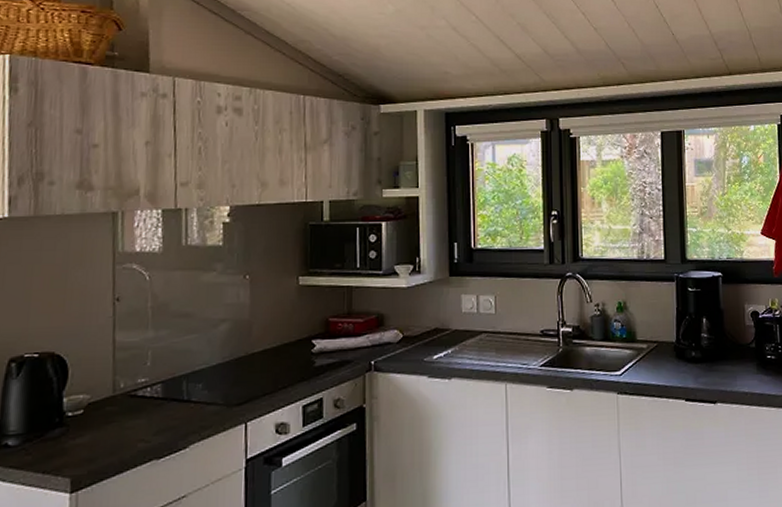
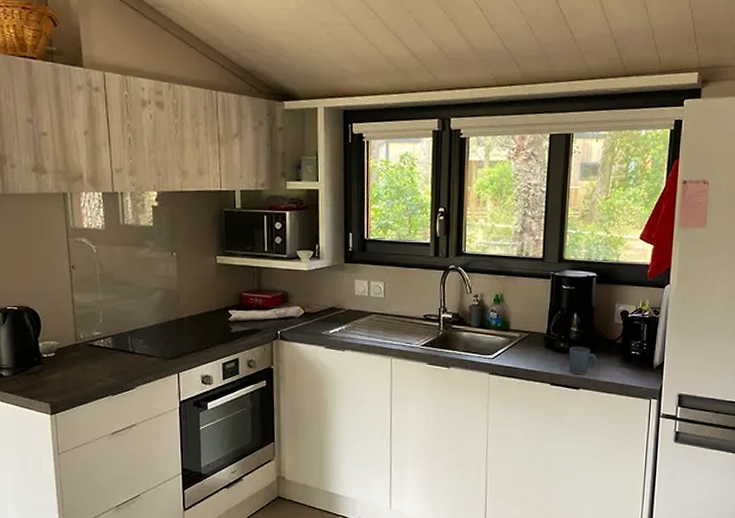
mug: none [701,354,733,387] -> present [568,346,597,375]

